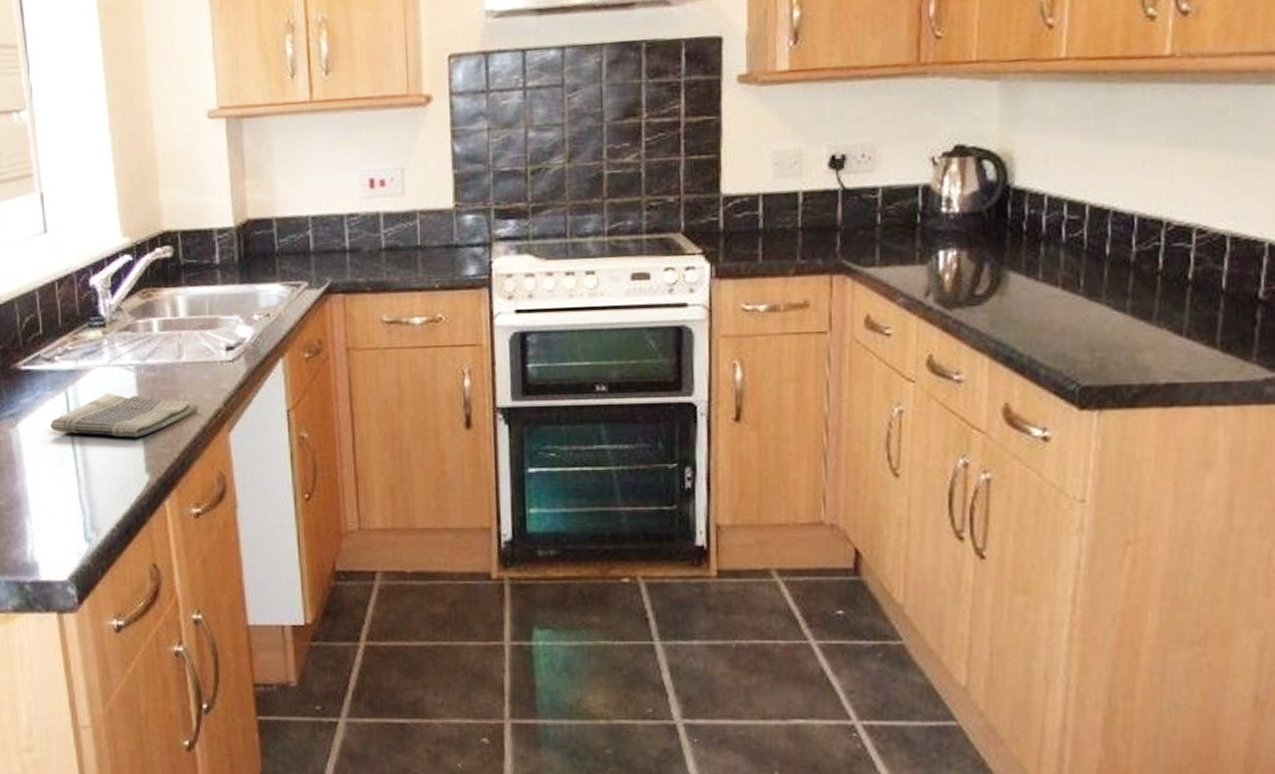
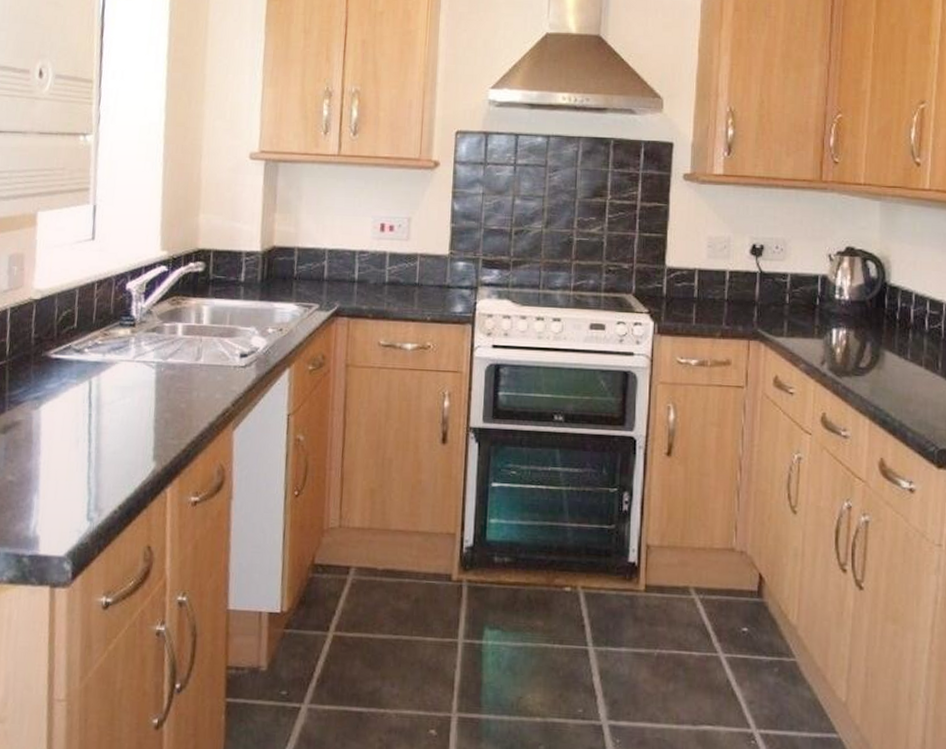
dish towel: present [50,393,199,438] -> none [70,385,209,428]

